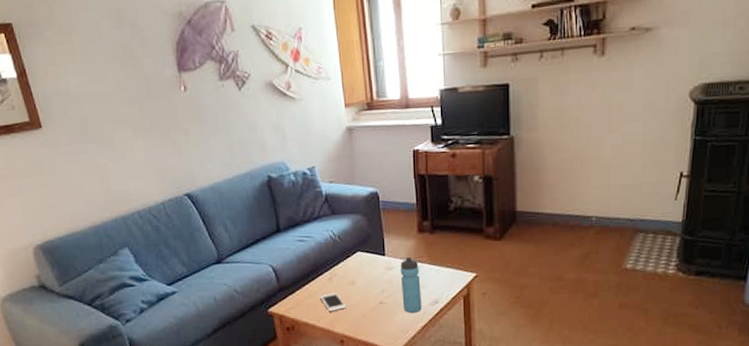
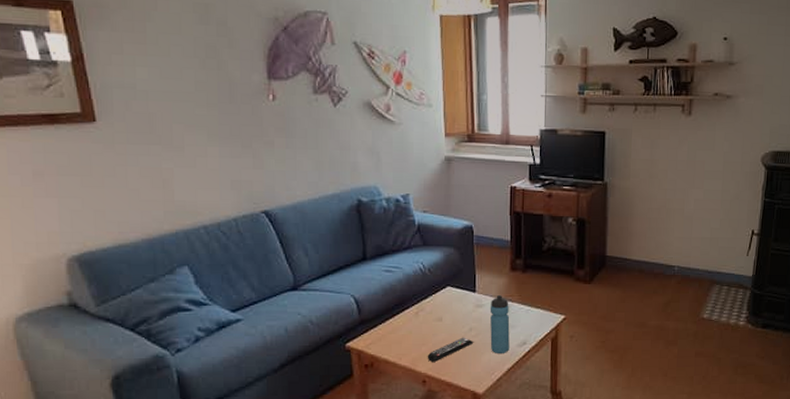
cell phone: present [320,293,347,311] -> none [404,329,432,349]
remote control: none [343,299,387,324] -> present [427,337,474,363]

